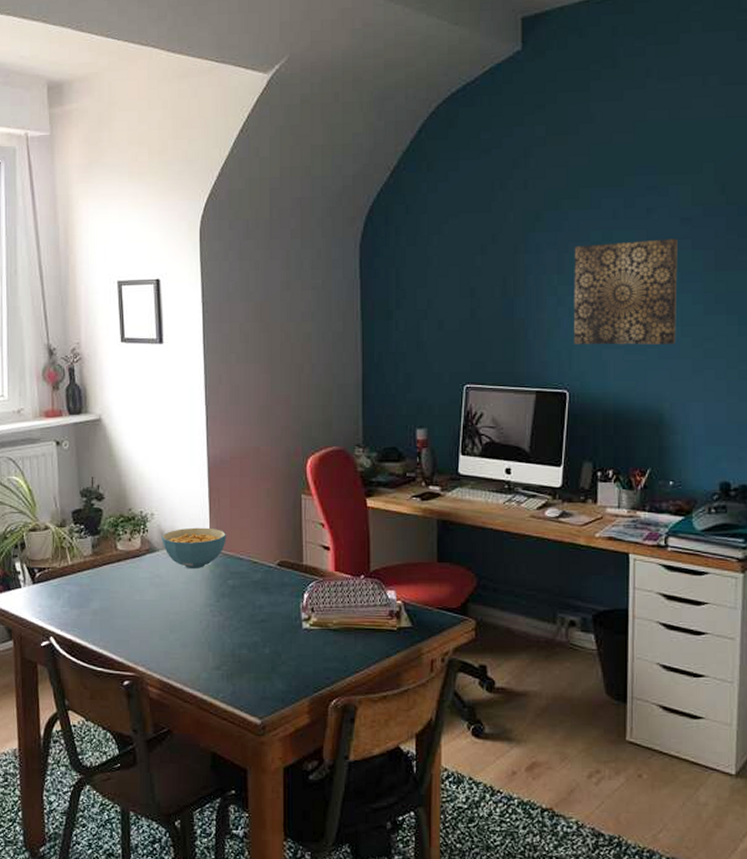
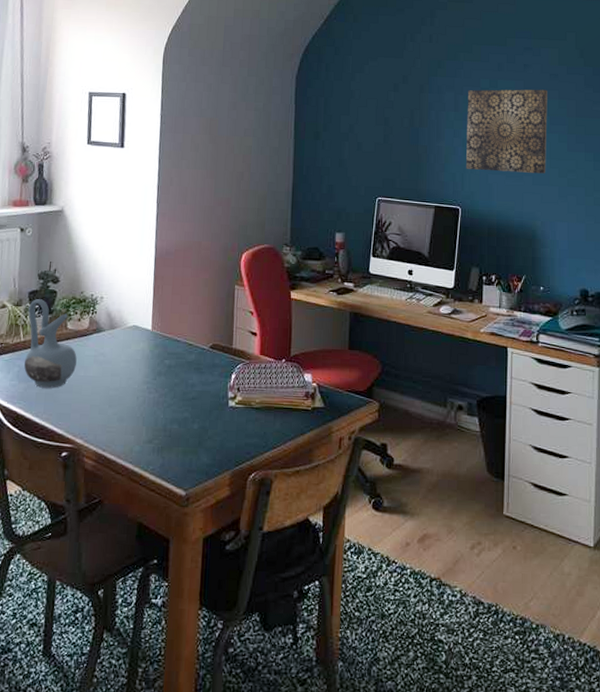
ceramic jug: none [74,519,131,614] -> present [24,299,77,388]
cereal bowl: present [162,527,226,570] -> none [108,311,166,349]

